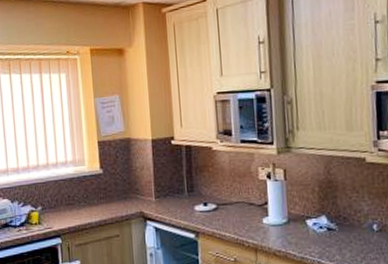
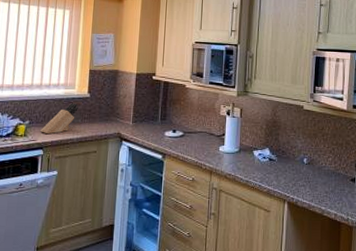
knife block: none [55,181,92,220] -> present [40,102,78,135]

